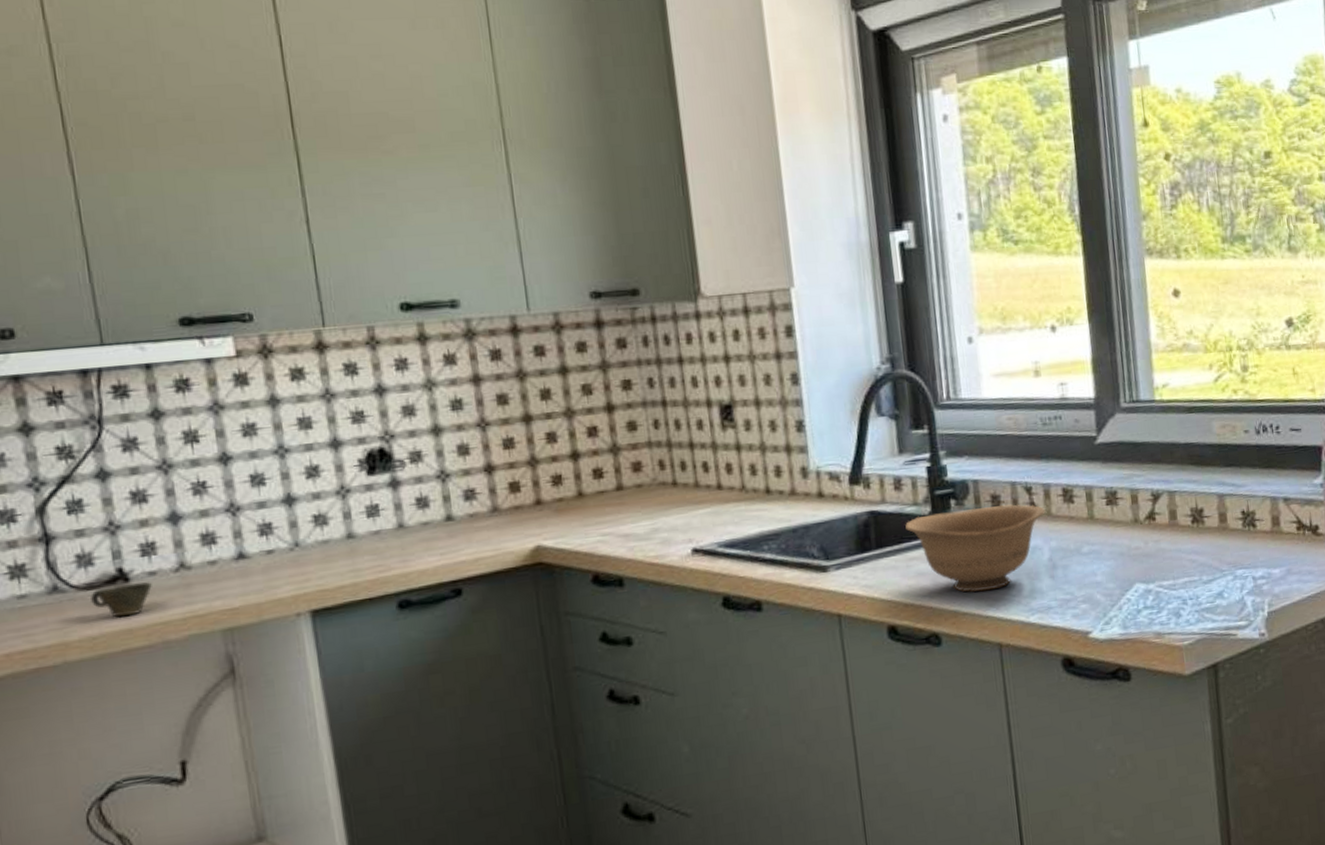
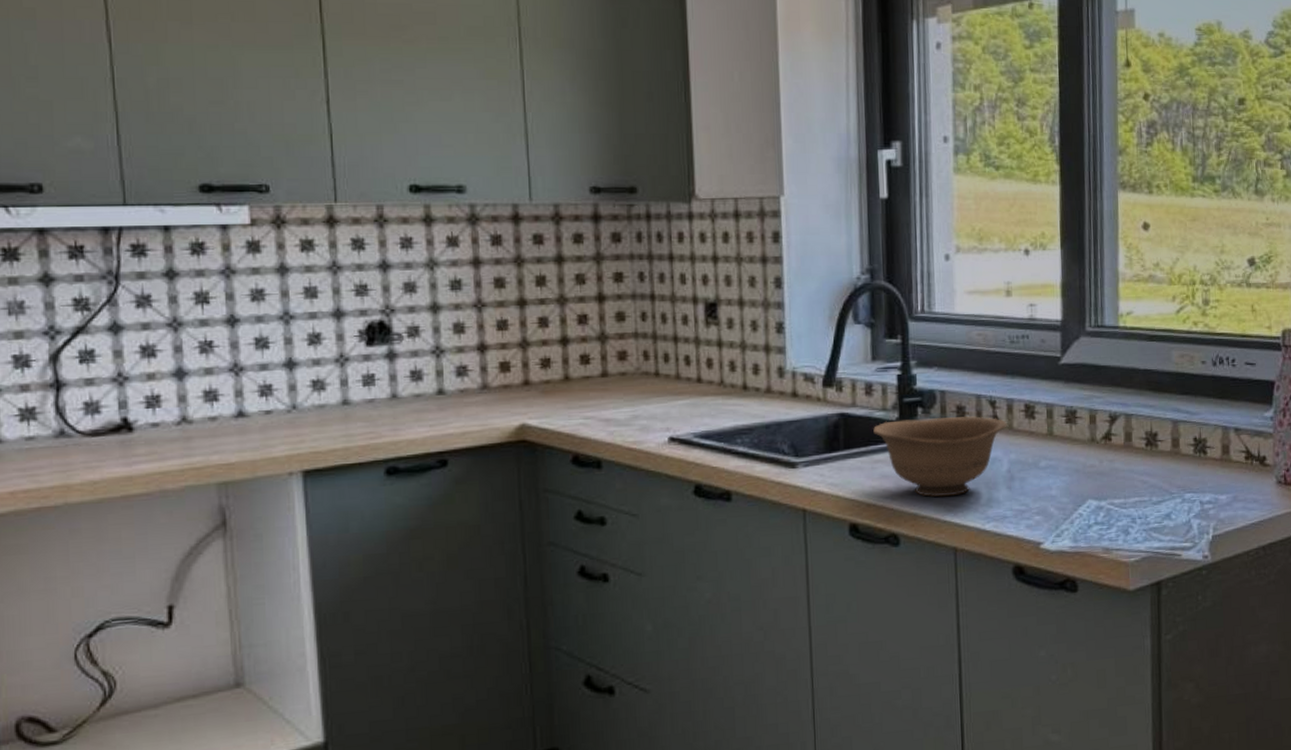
cup: present [90,582,152,618] -> none [94,433,154,465]

